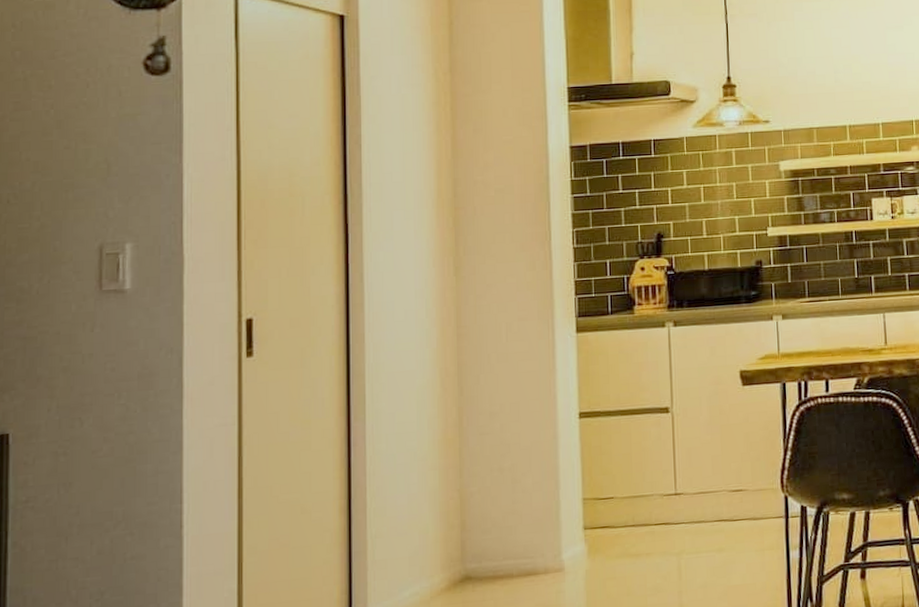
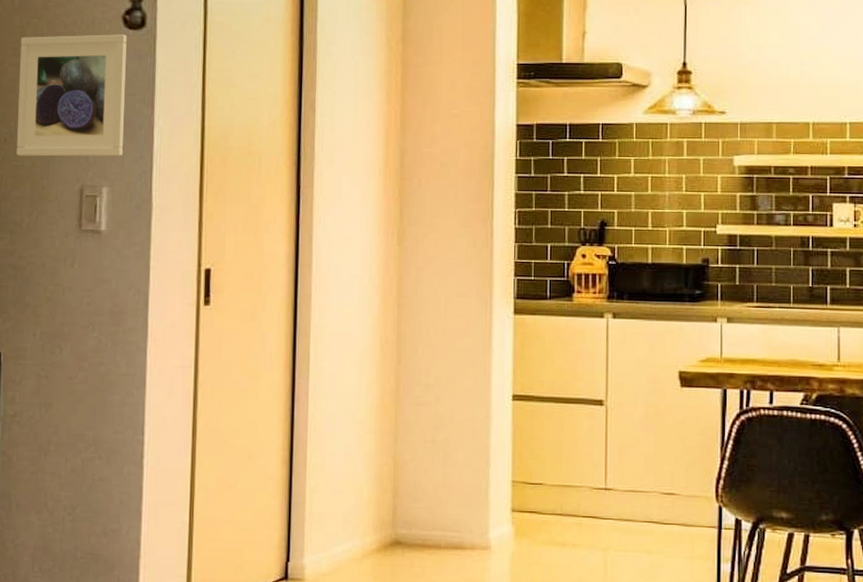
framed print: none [22,81,149,218] -> present [17,34,127,157]

